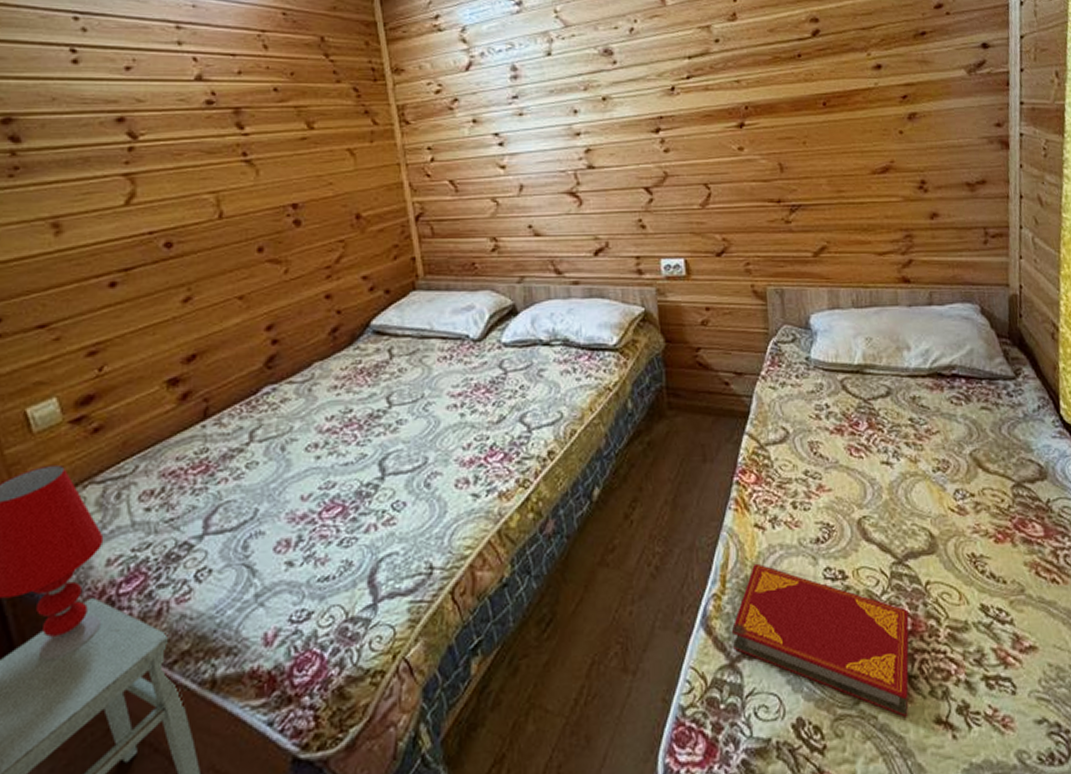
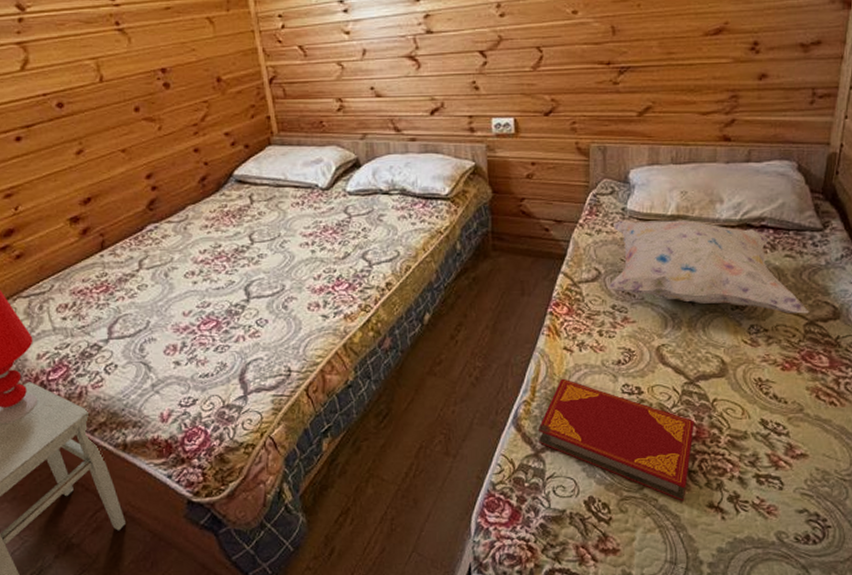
decorative pillow: none [797,370,1015,475] -> present [609,220,809,314]

